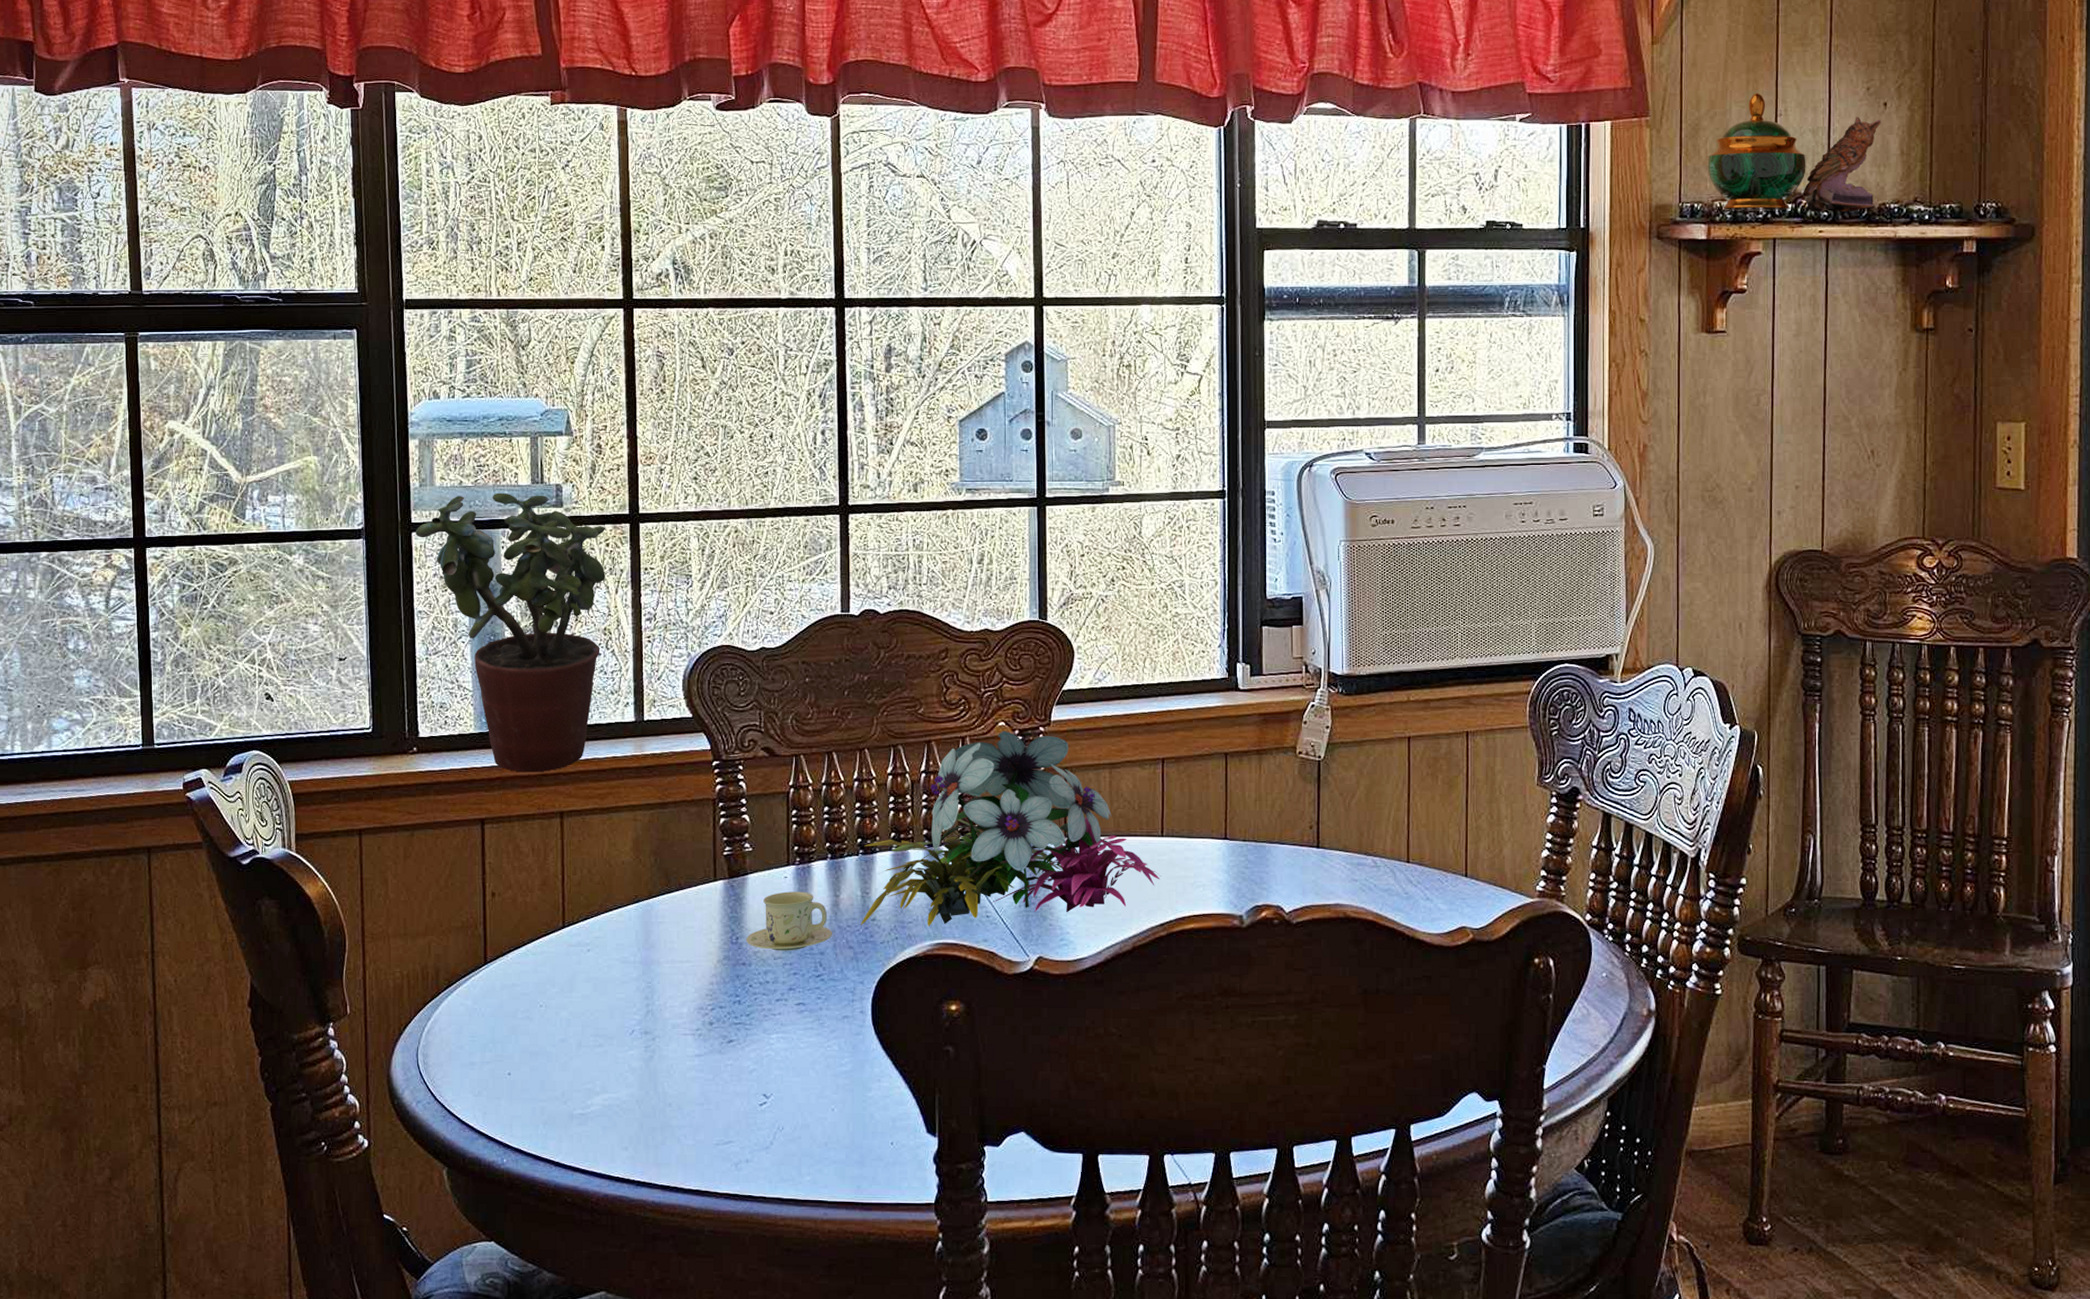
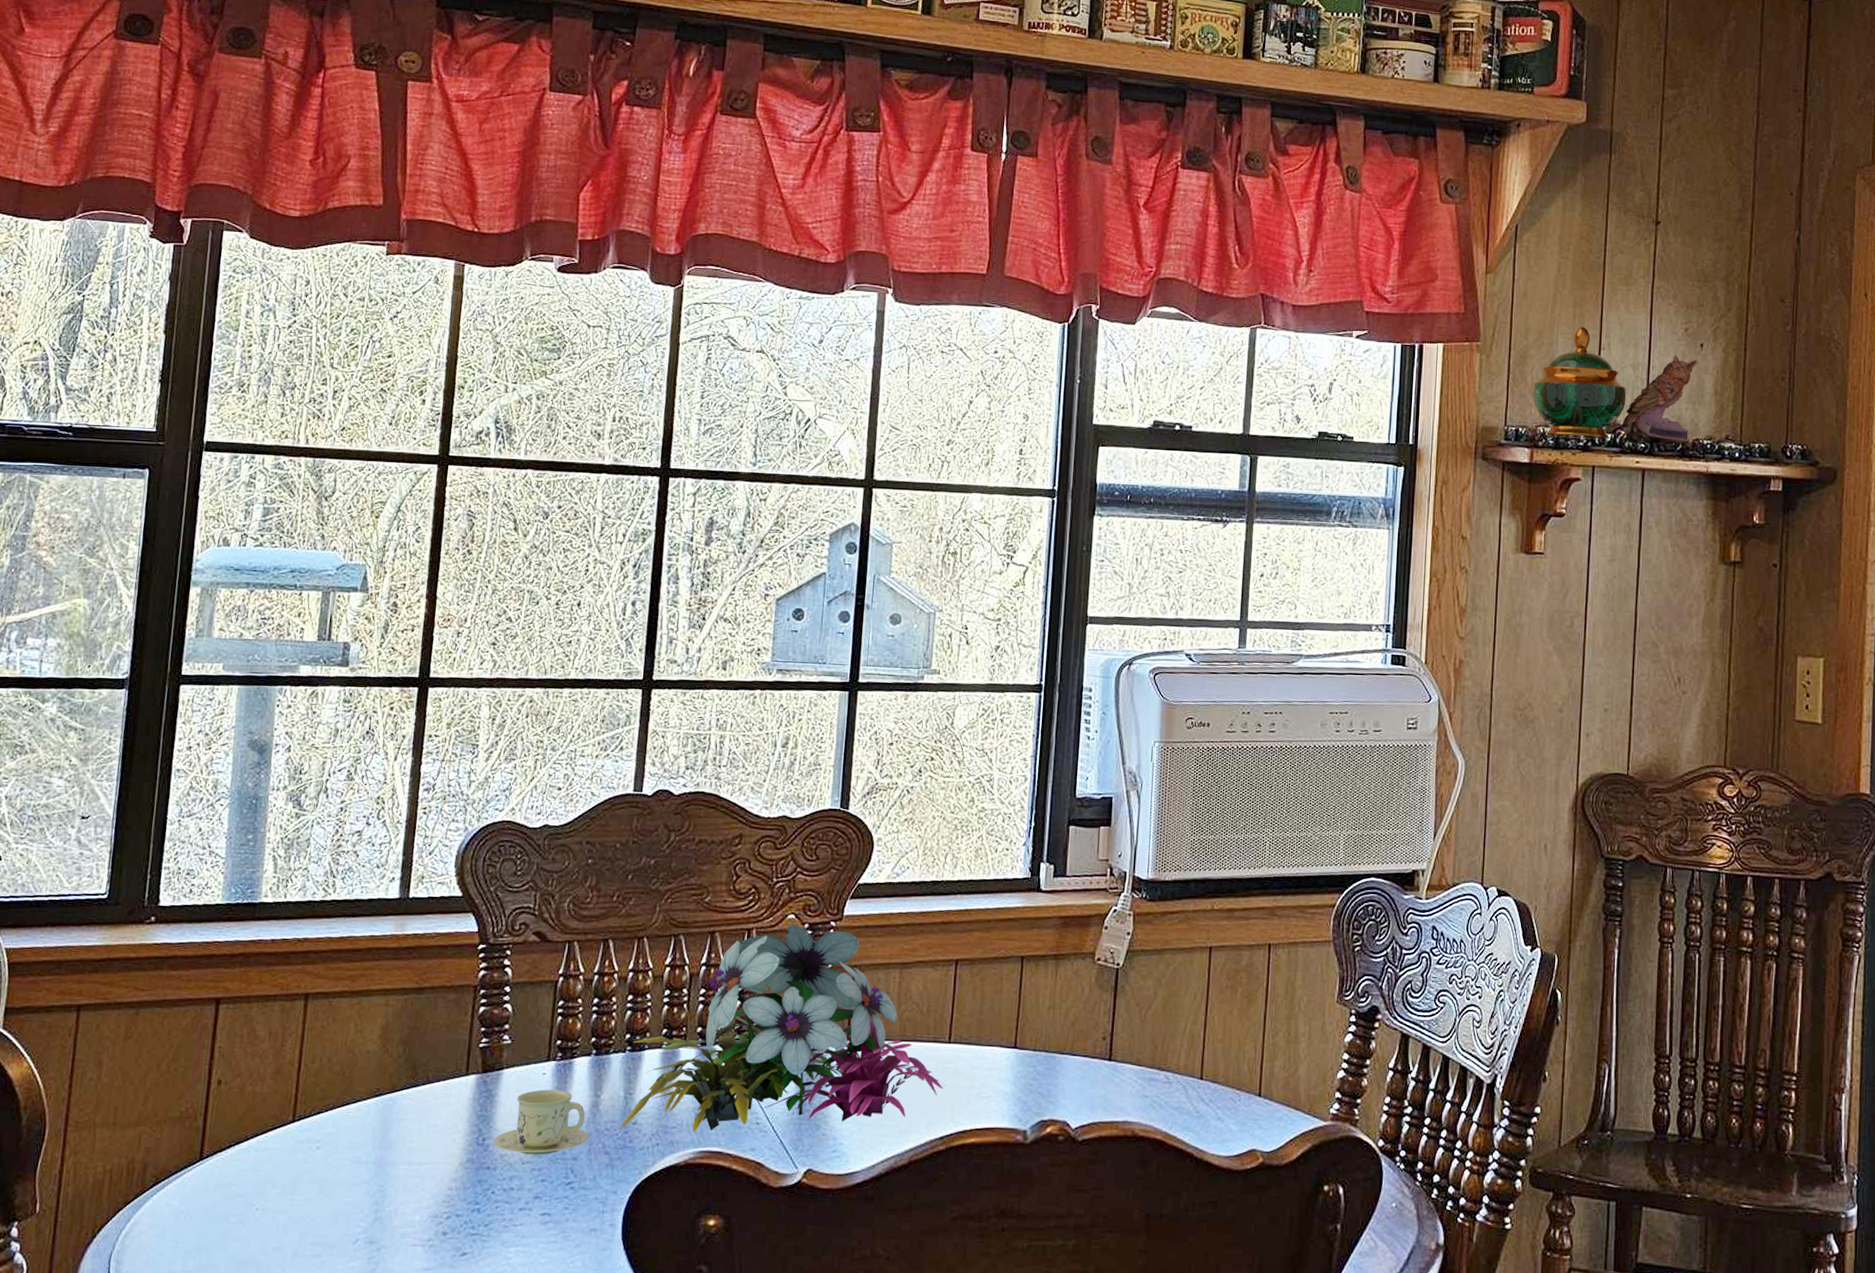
potted plant: present [416,492,606,773] -> none [184,648,392,950]

